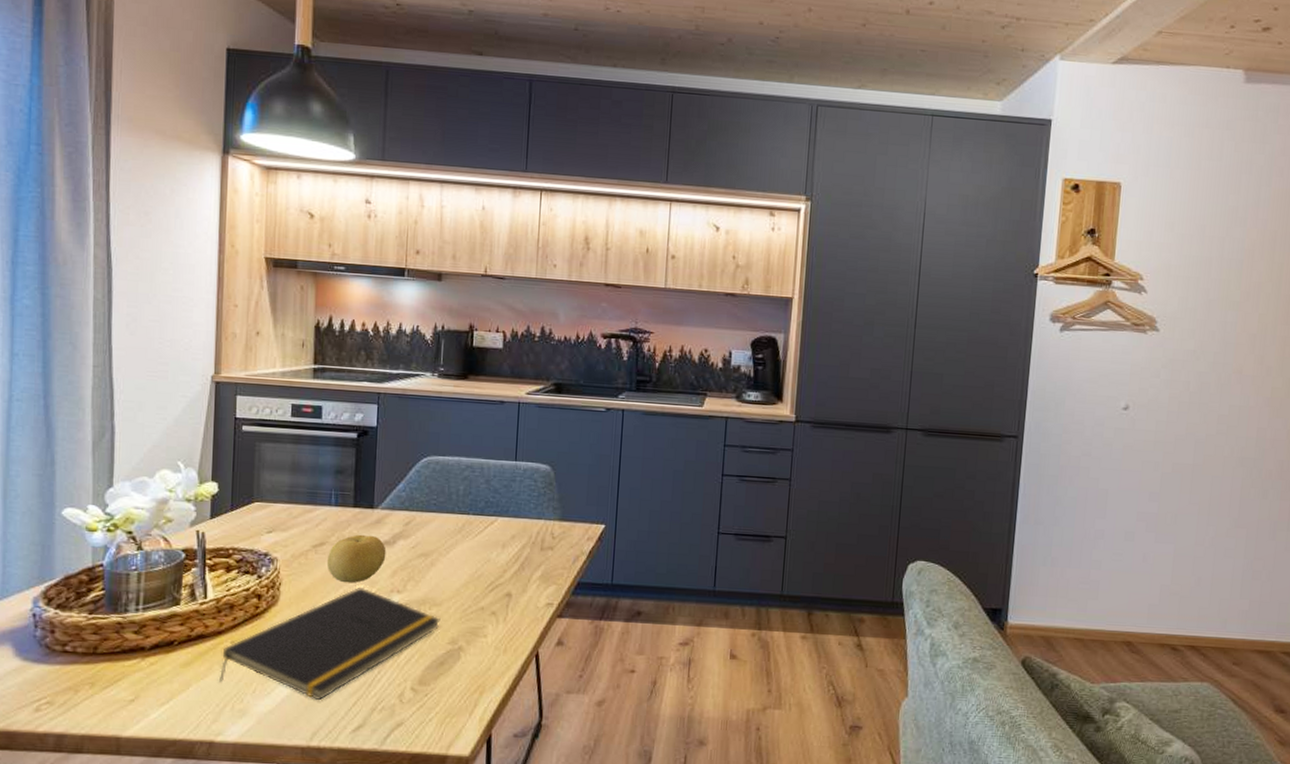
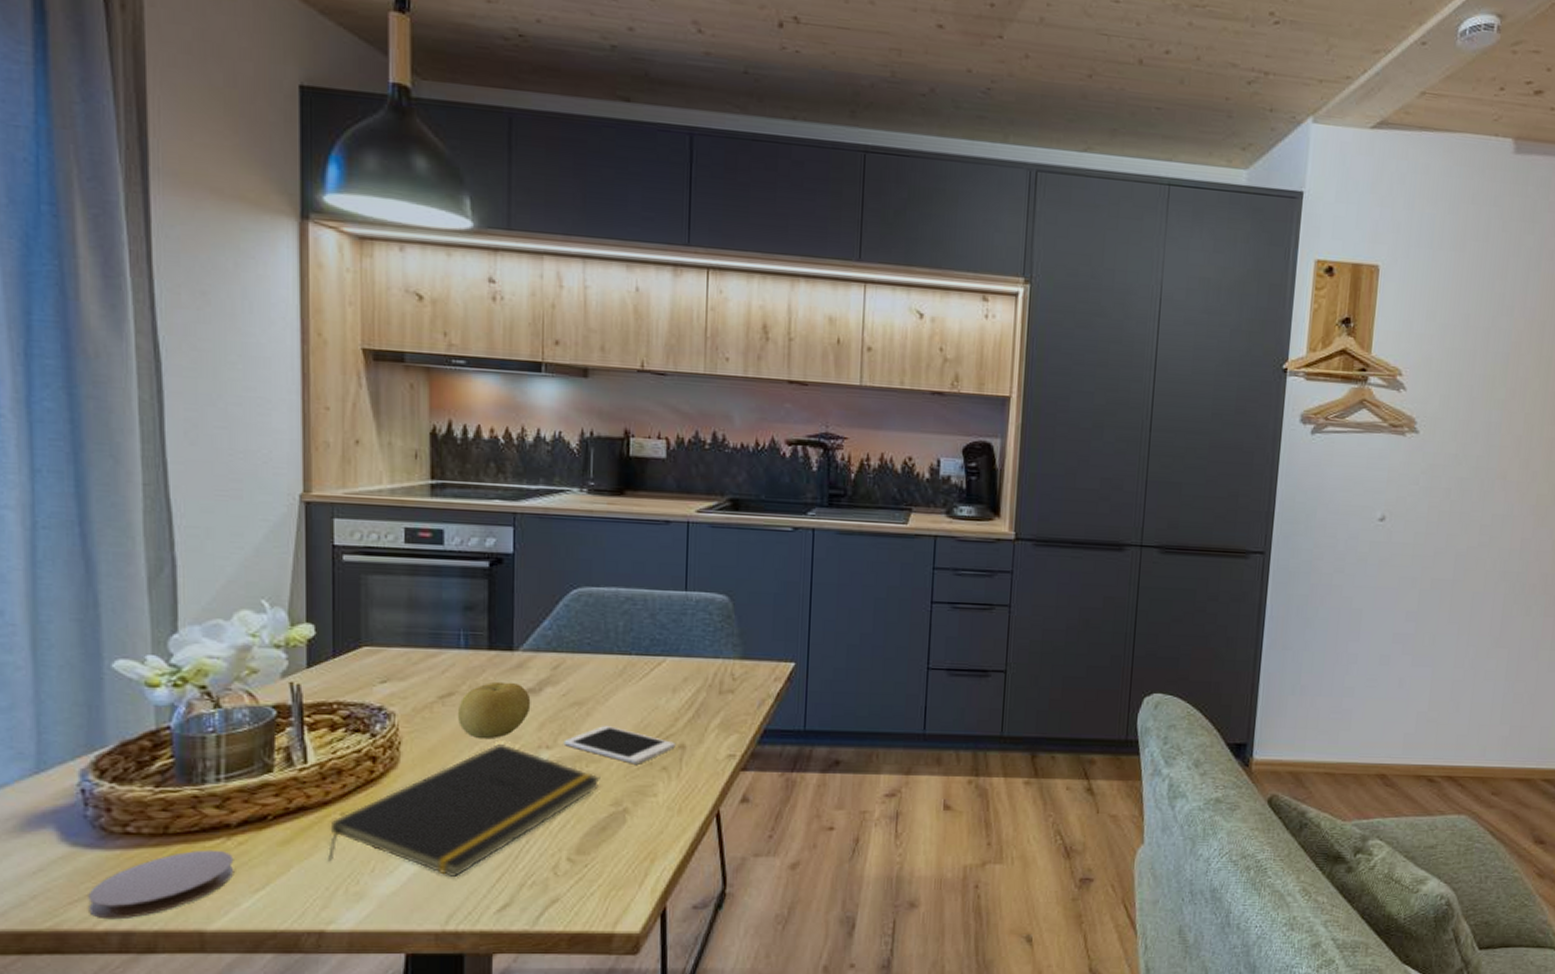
coaster: none [33,668,146,724] -> present [88,849,234,920]
cell phone: none [411,575,503,609] -> present [563,726,676,765]

